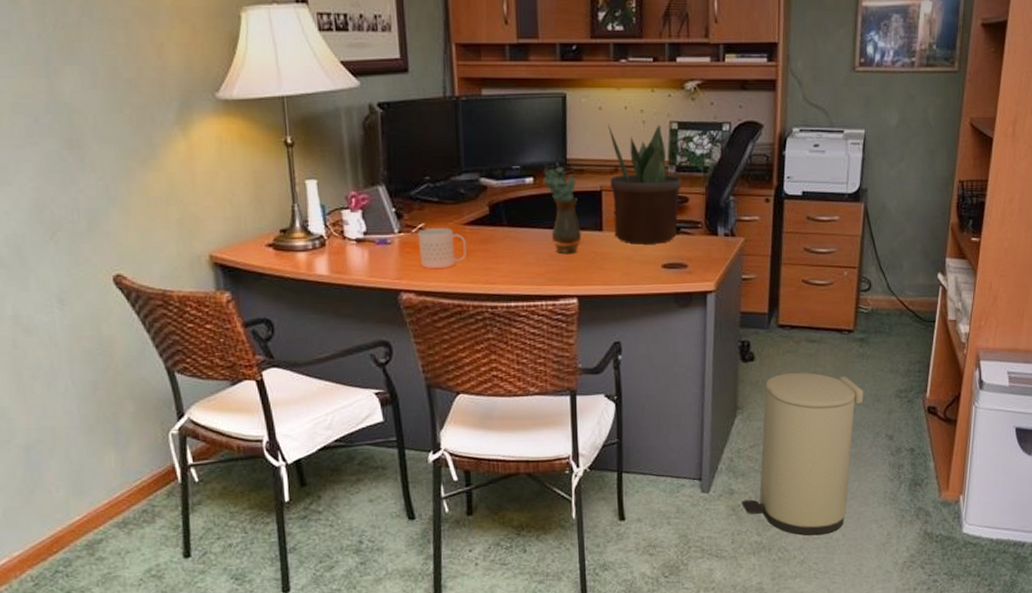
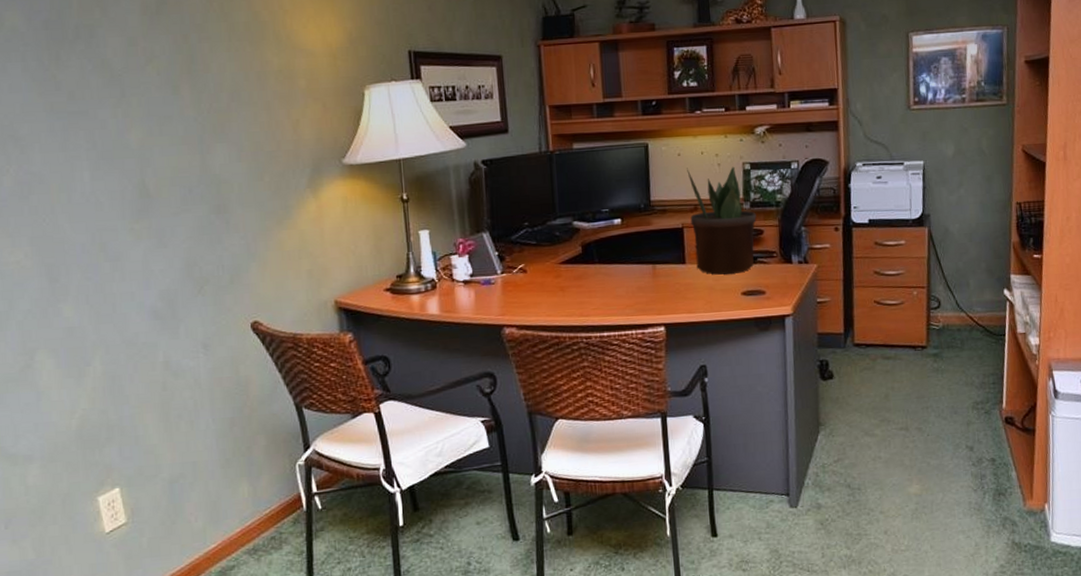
mug: present [418,228,467,270] -> none [519,267,563,306]
vase: present [543,163,582,255] -> none [629,205,667,287]
pedal bin: present [742,372,864,536] -> none [829,388,942,548]

